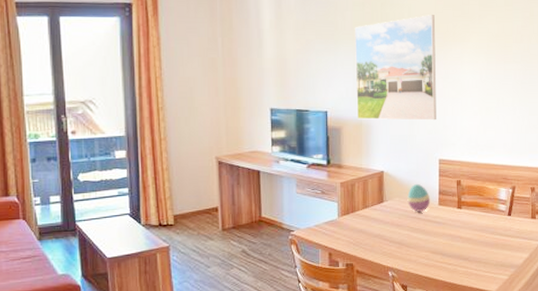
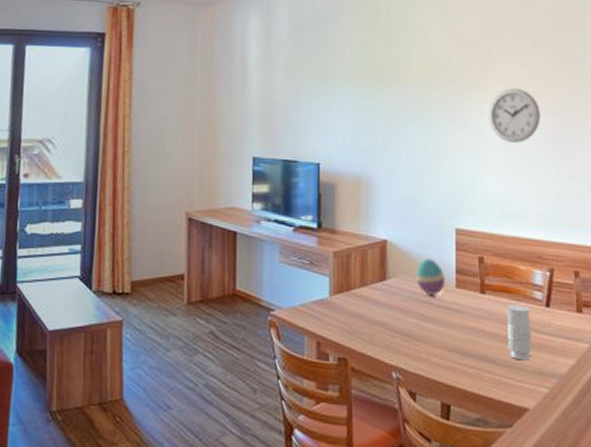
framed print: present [354,15,437,121] -> none [353,55,452,180]
wall clock: none [467,42,509,87] -> present [489,88,540,143]
candle: none [477,215,496,257] -> present [506,304,532,361]

